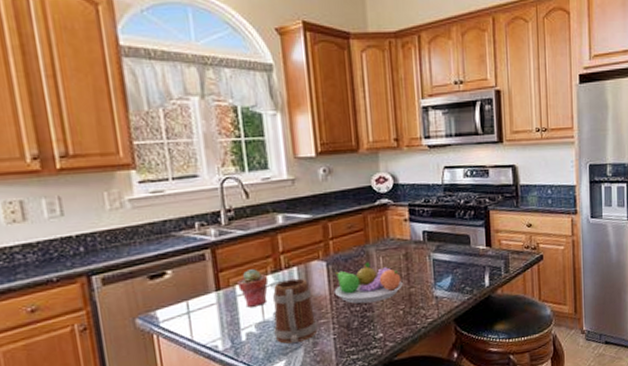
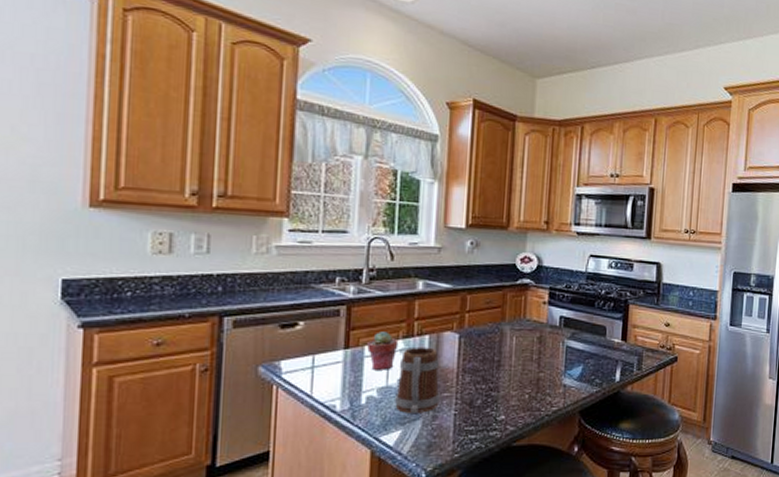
fruit bowl: present [334,262,403,304] -> none [462,340,533,383]

